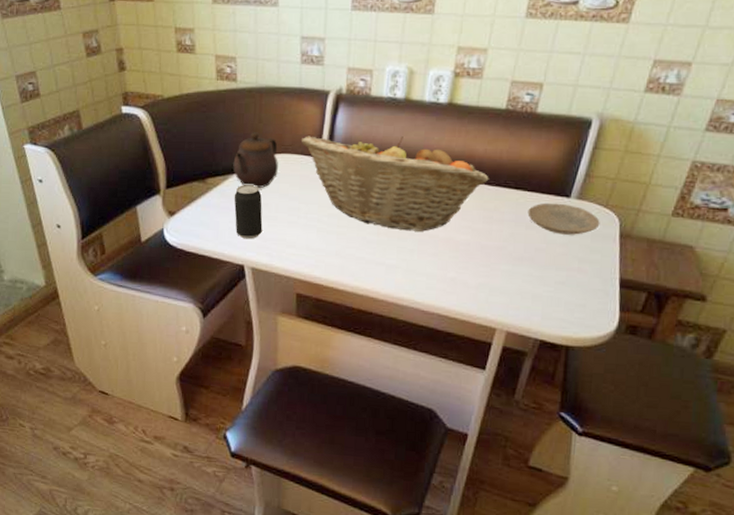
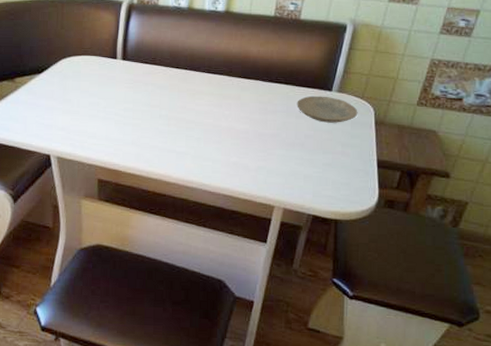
teapot: present [233,132,278,188] -> none [39,37,79,86]
beverage can: present [234,185,263,239] -> none [40,83,66,132]
fruit basket: present [300,136,489,232] -> none [98,40,263,122]

